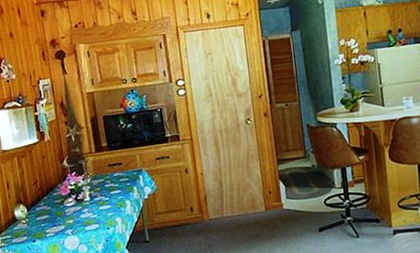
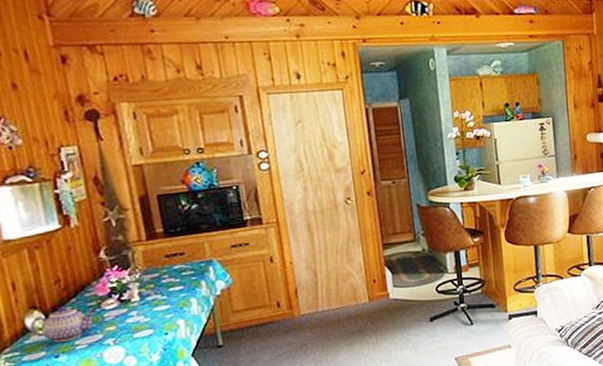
teapot: none [17,202,61,230] -> present [30,306,97,342]

